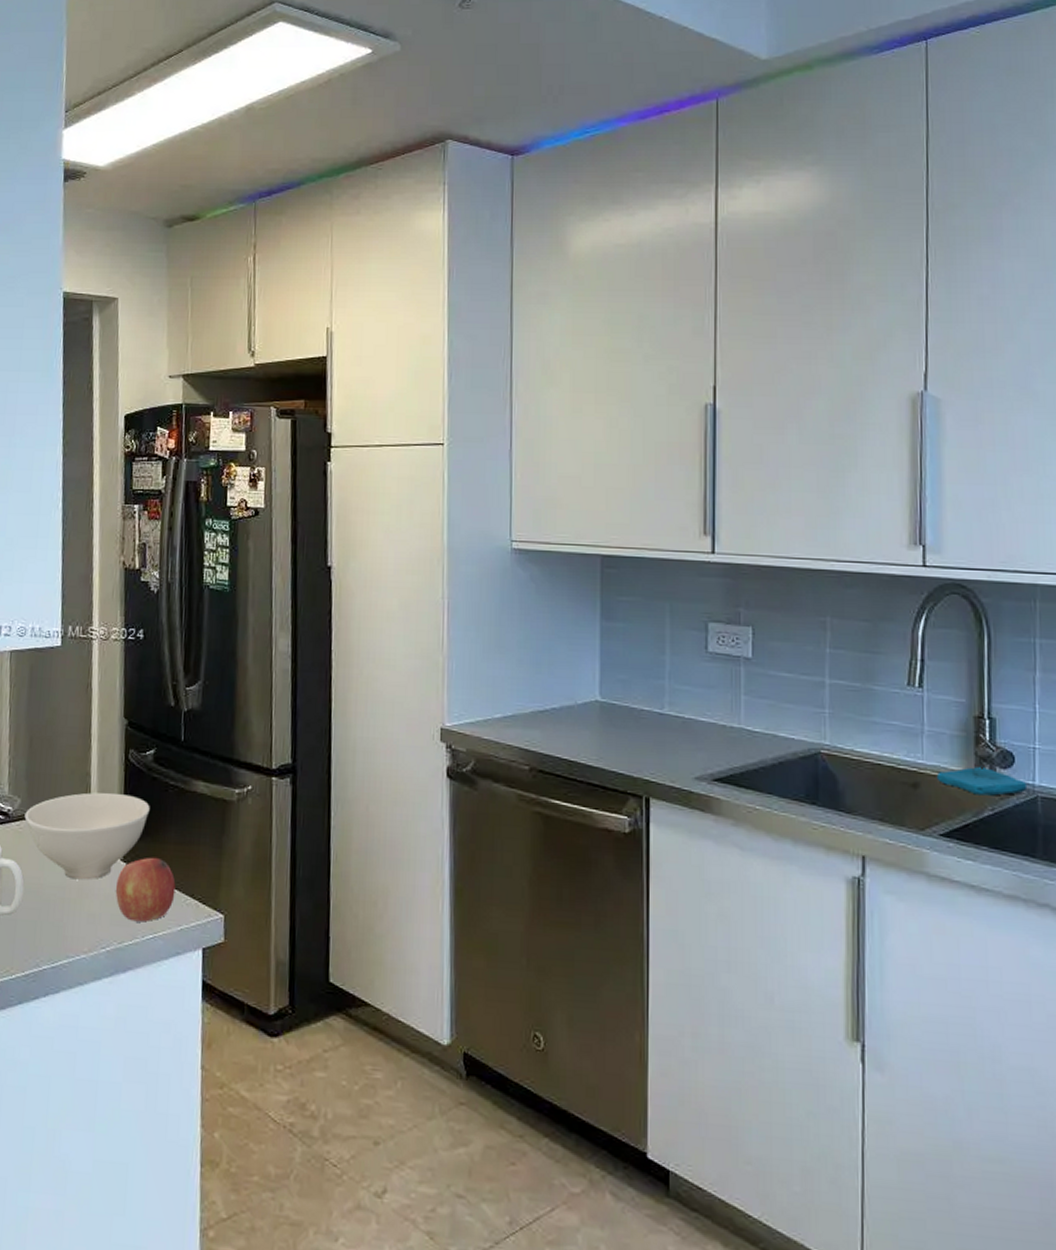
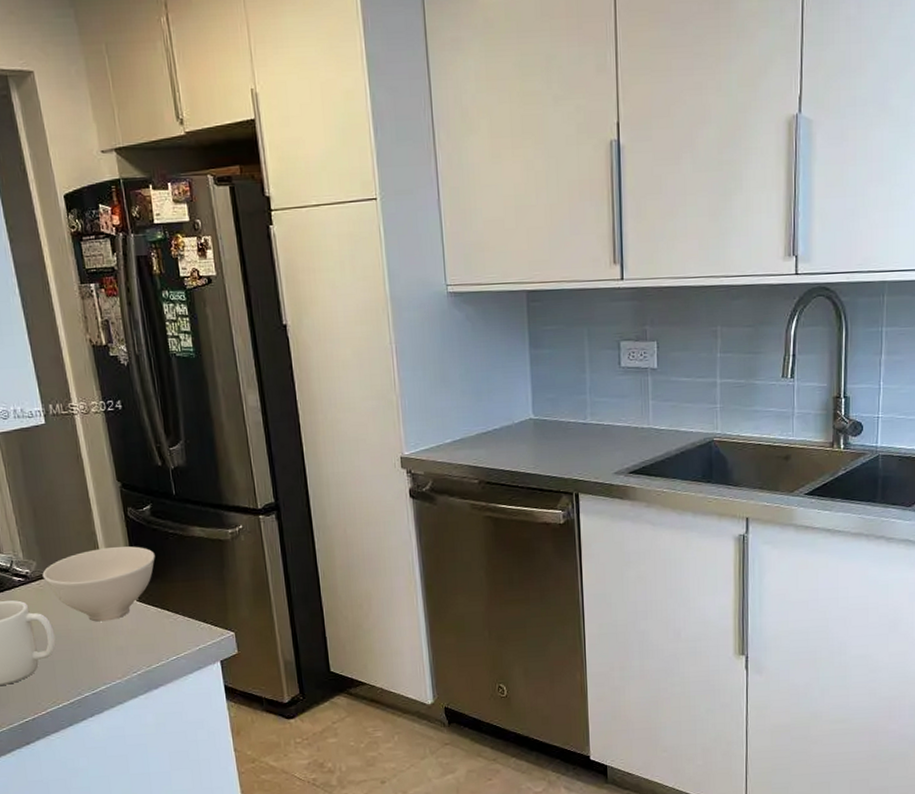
fruit: present [115,857,176,923] -> none [136,594,190,648]
sponge: present [936,766,1028,796] -> none [803,436,872,460]

